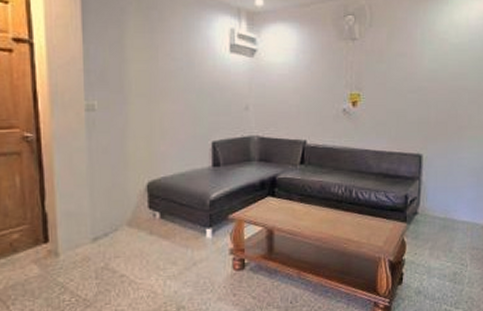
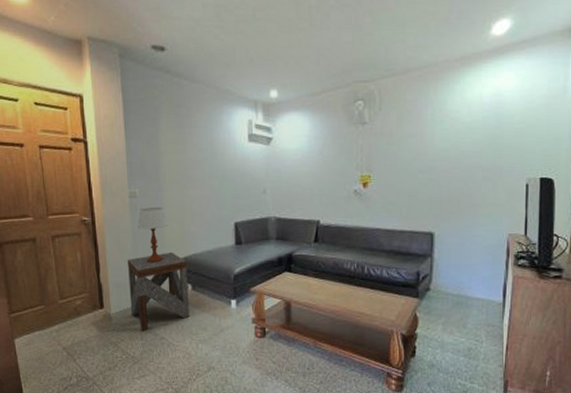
side table: none [82,174,156,269] -> present [128,251,190,332]
table lamp: none [95,123,133,188] -> present [137,207,168,263]

